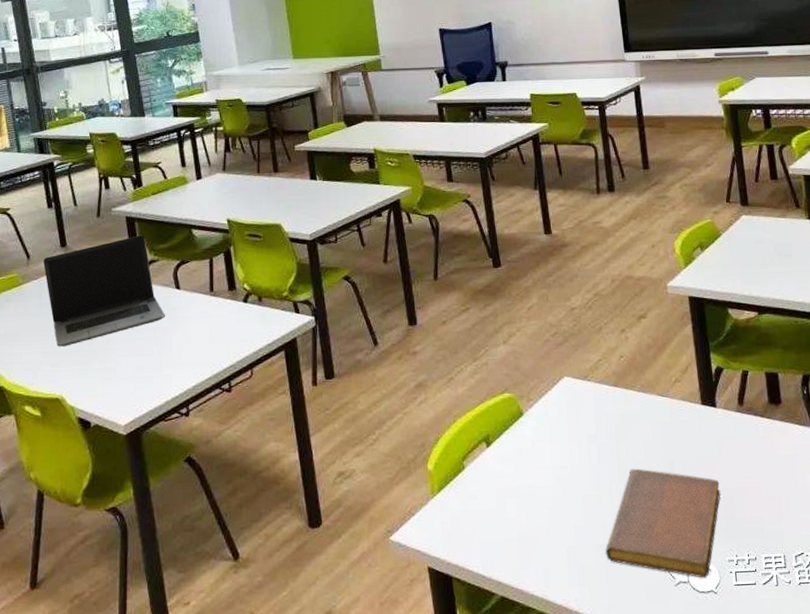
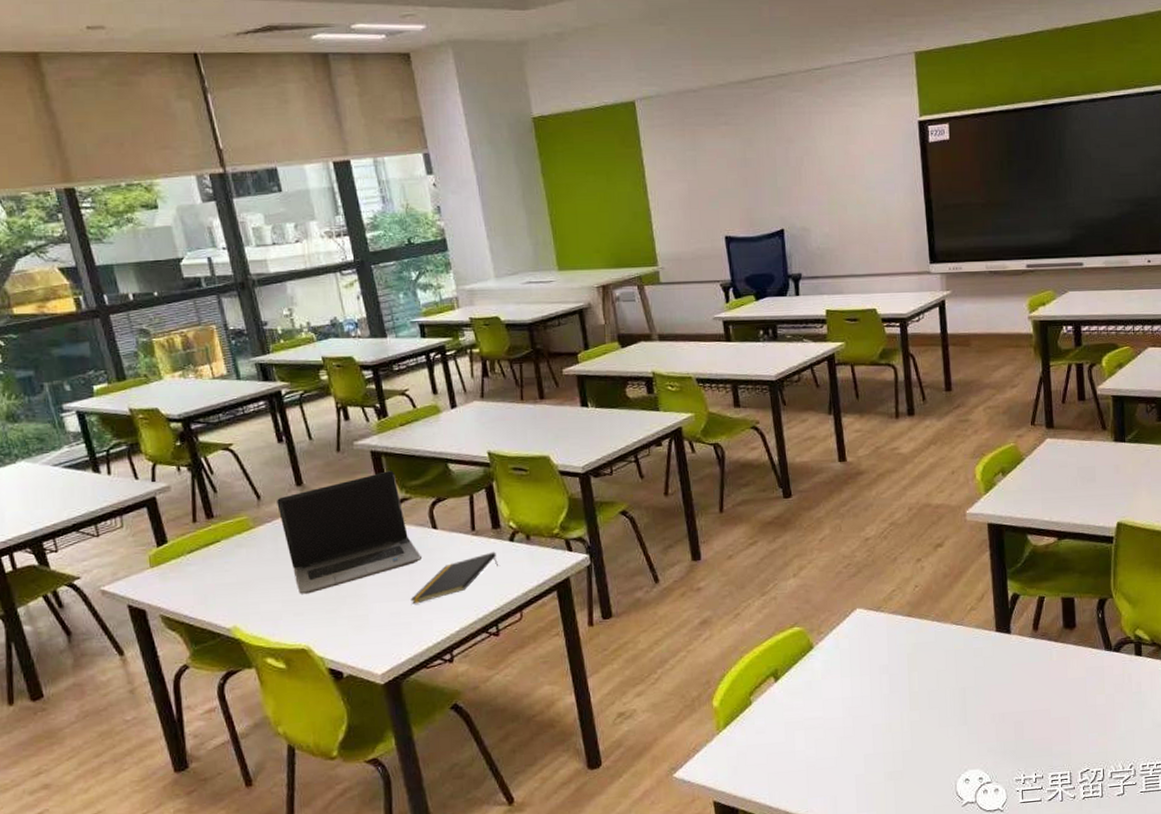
notepad: none [154,312,232,359] -> present [410,551,498,604]
notebook: present [606,468,721,578] -> none [895,696,1012,798]

